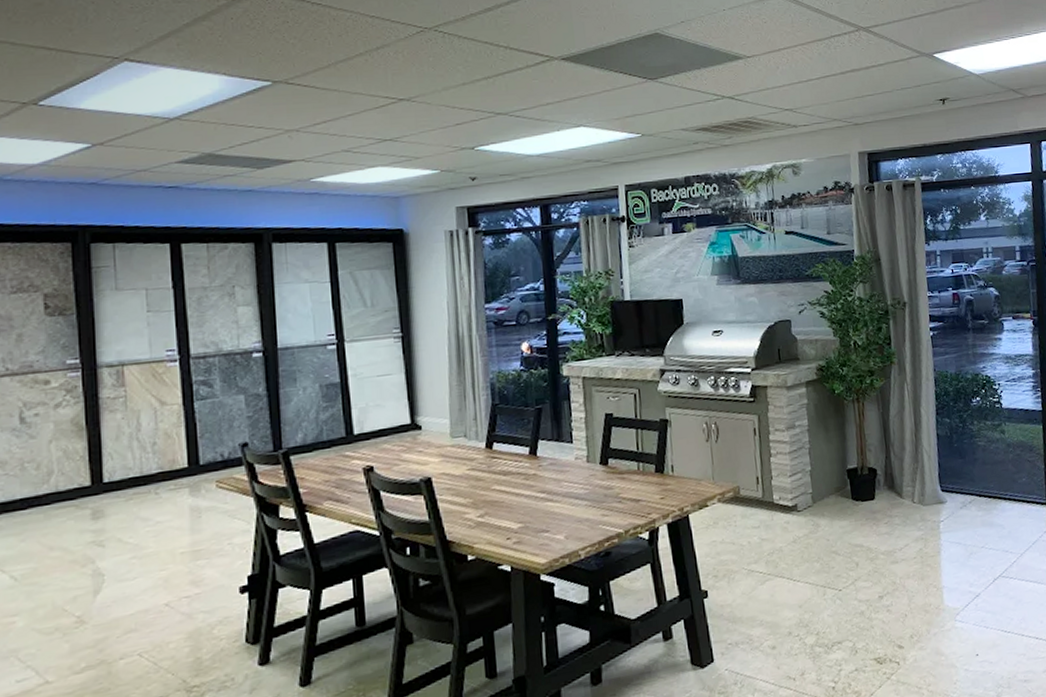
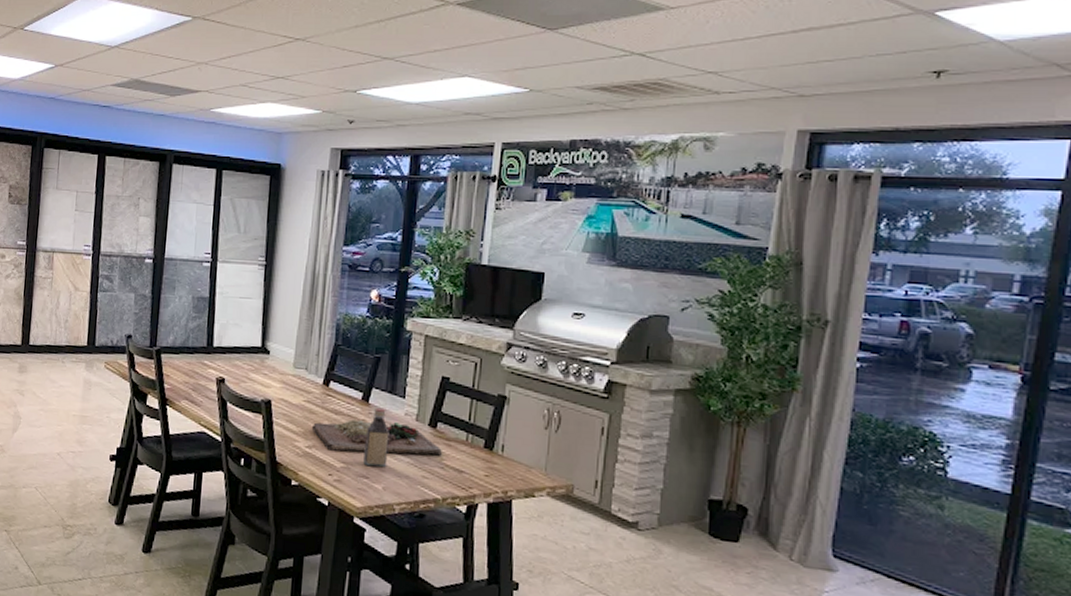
cutting board: none [480,468,617,515] -> present [311,419,442,456]
bottle: none [538,459,566,520] -> present [363,408,390,467]

